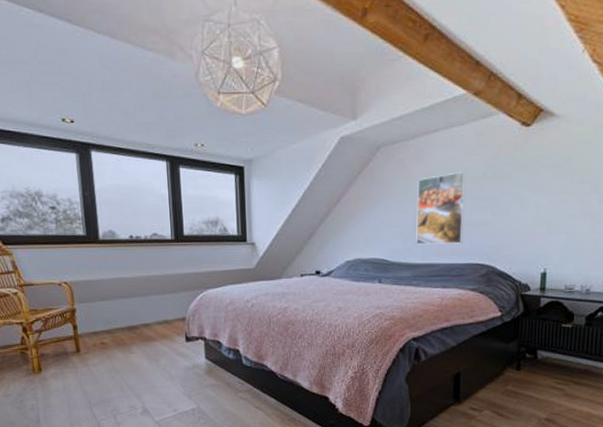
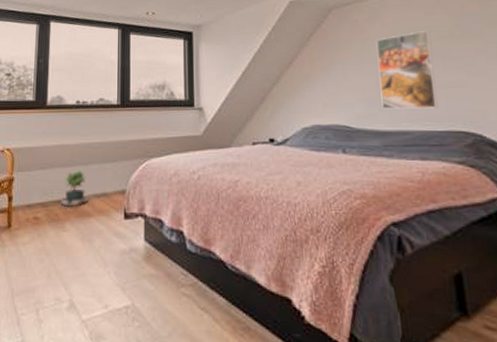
potted plant: none [125,299,151,333] -> present [61,169,89,207]

